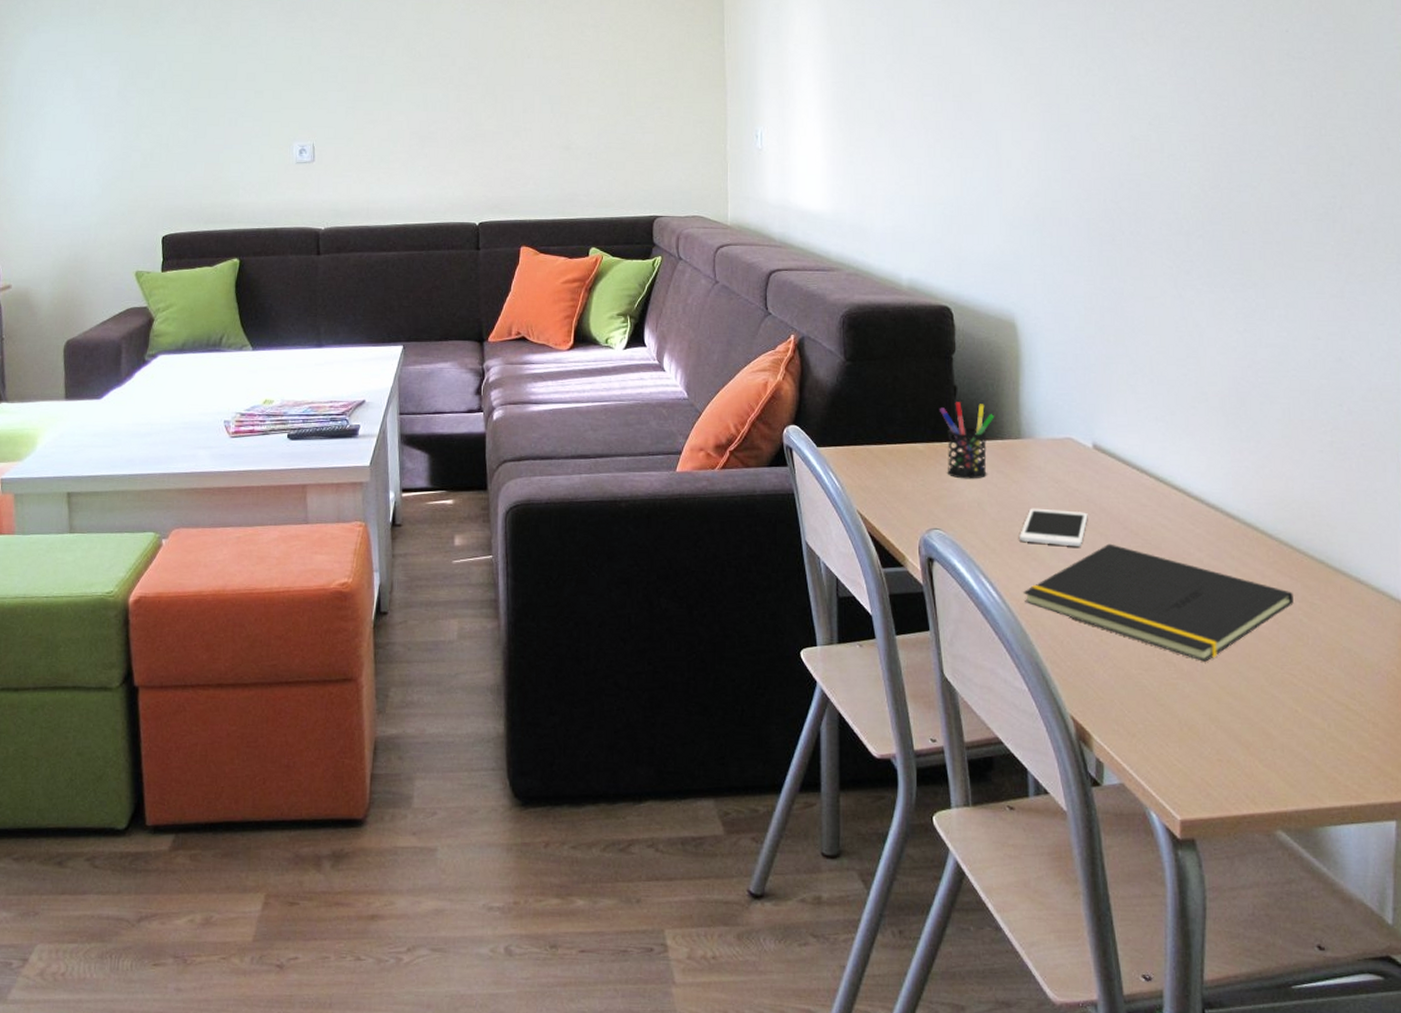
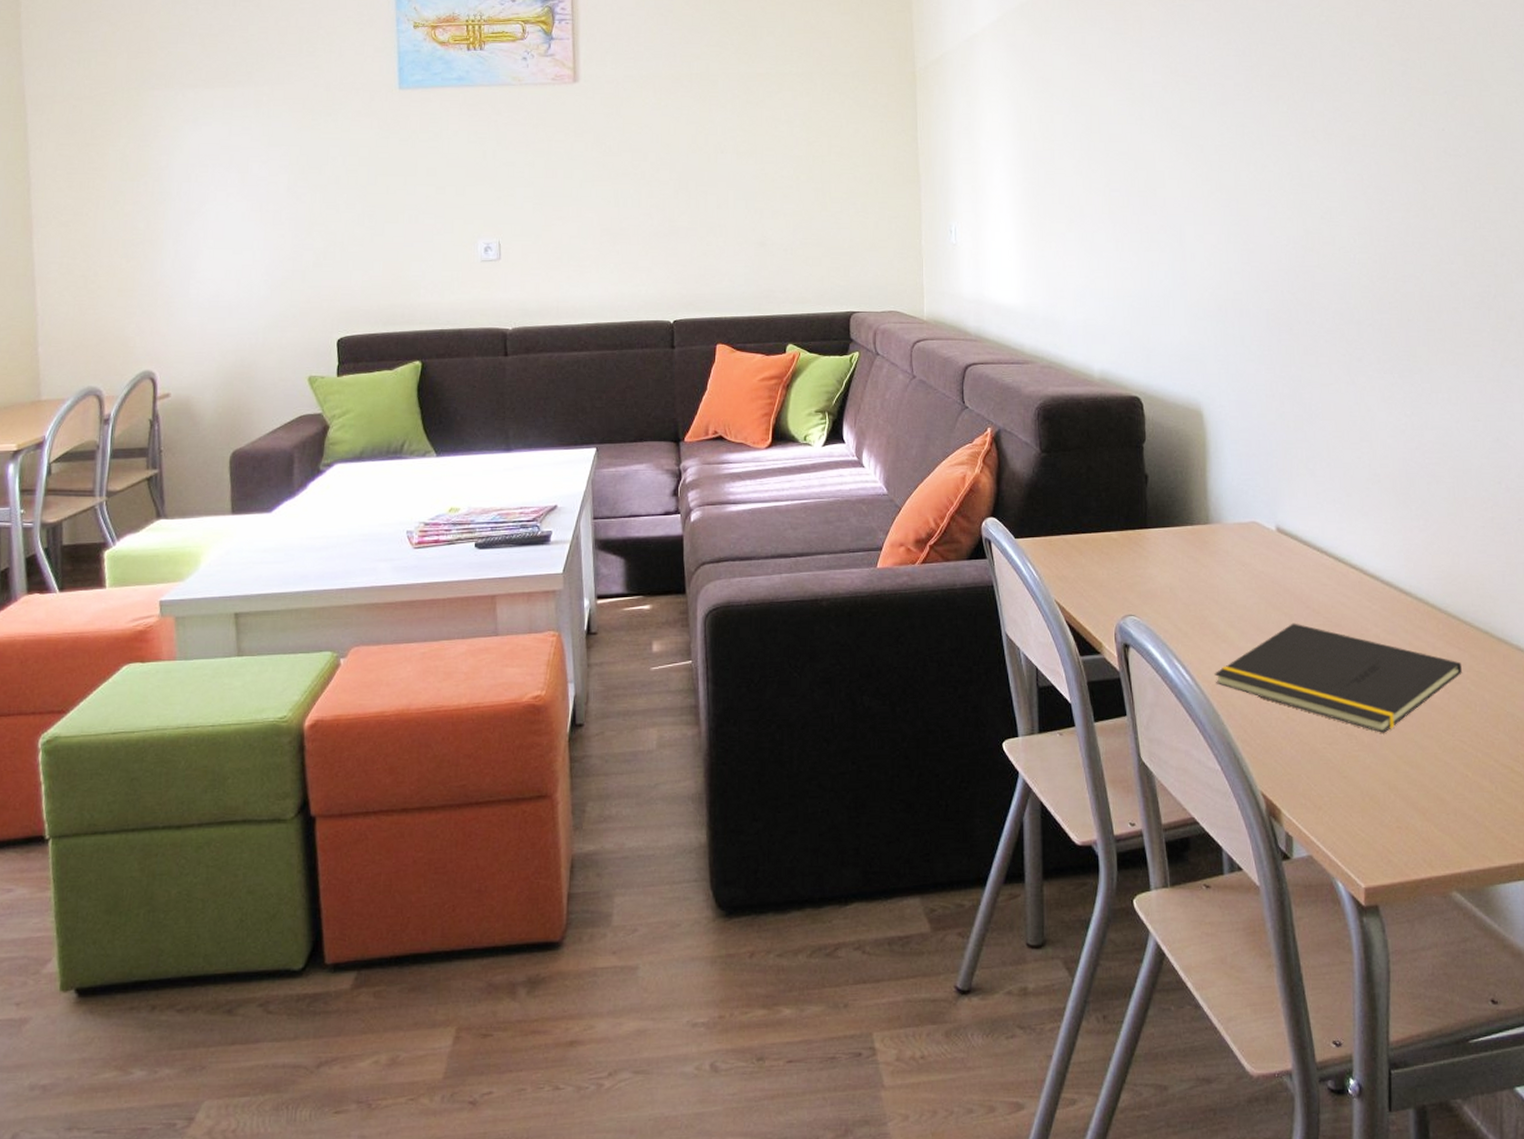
pen holder: present [940,402,995,479] -> none [1132,490,1184,565]
cell phone: present [1020,508,1088,546] -> none [1210,591,1273,627]

